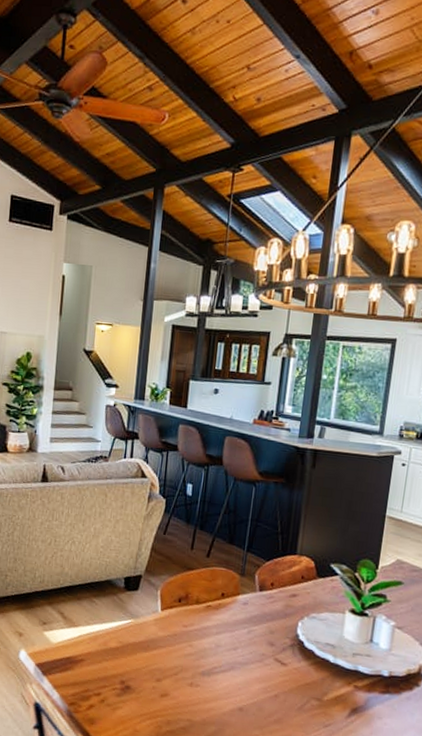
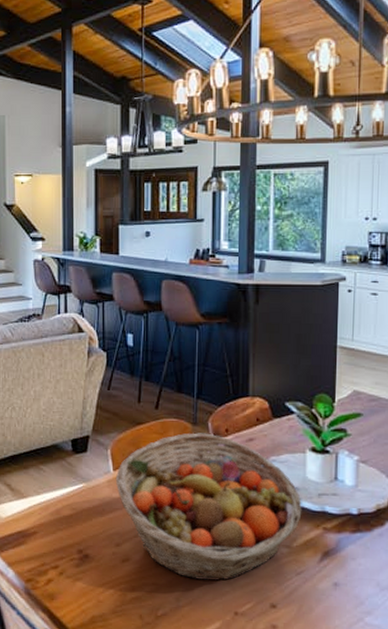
fruit basket: none [162,583,337,725] -> present [115,433,302,582]

